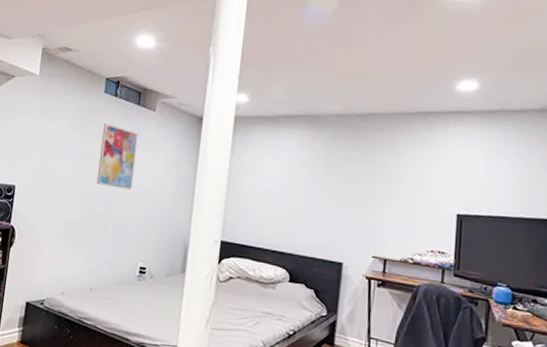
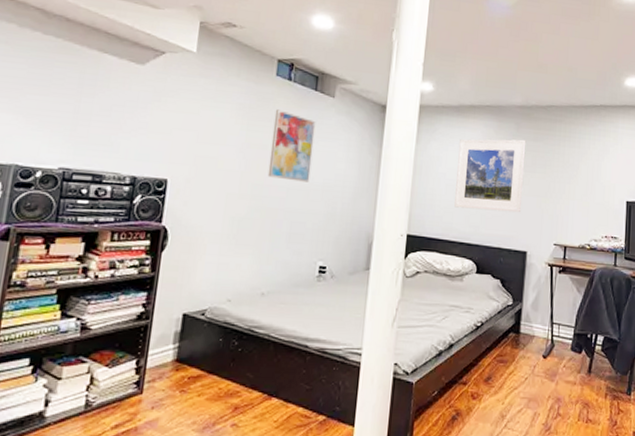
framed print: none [268,148,344,223] -> present [454,139,526,213]

